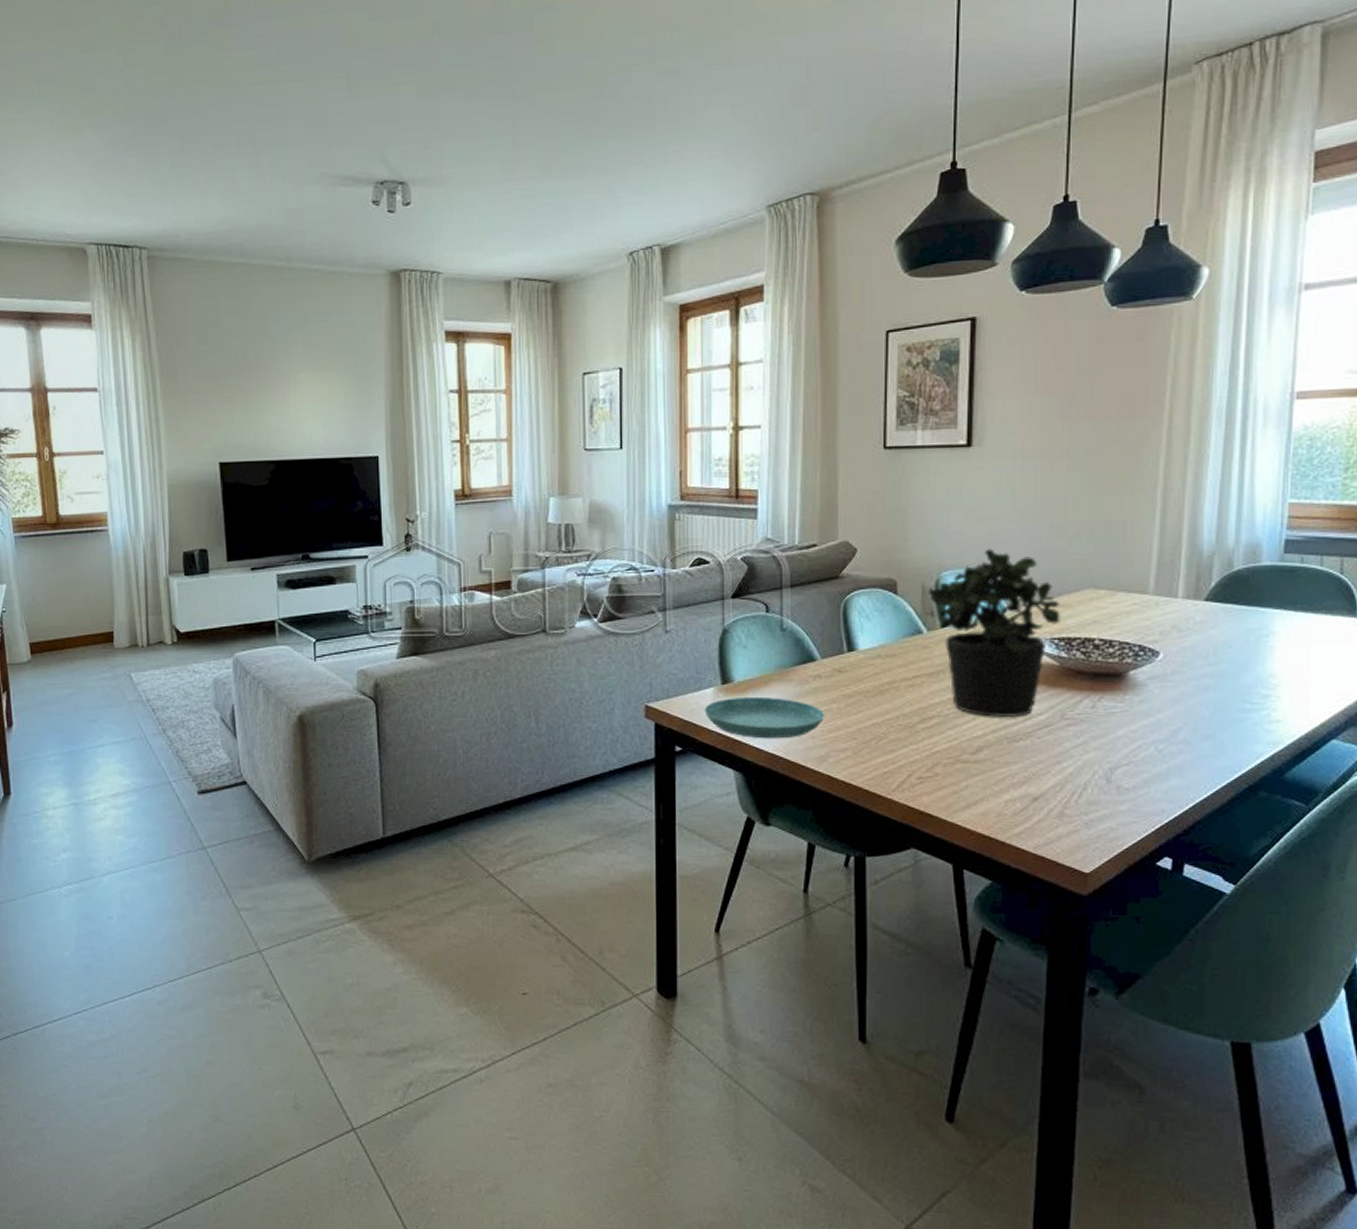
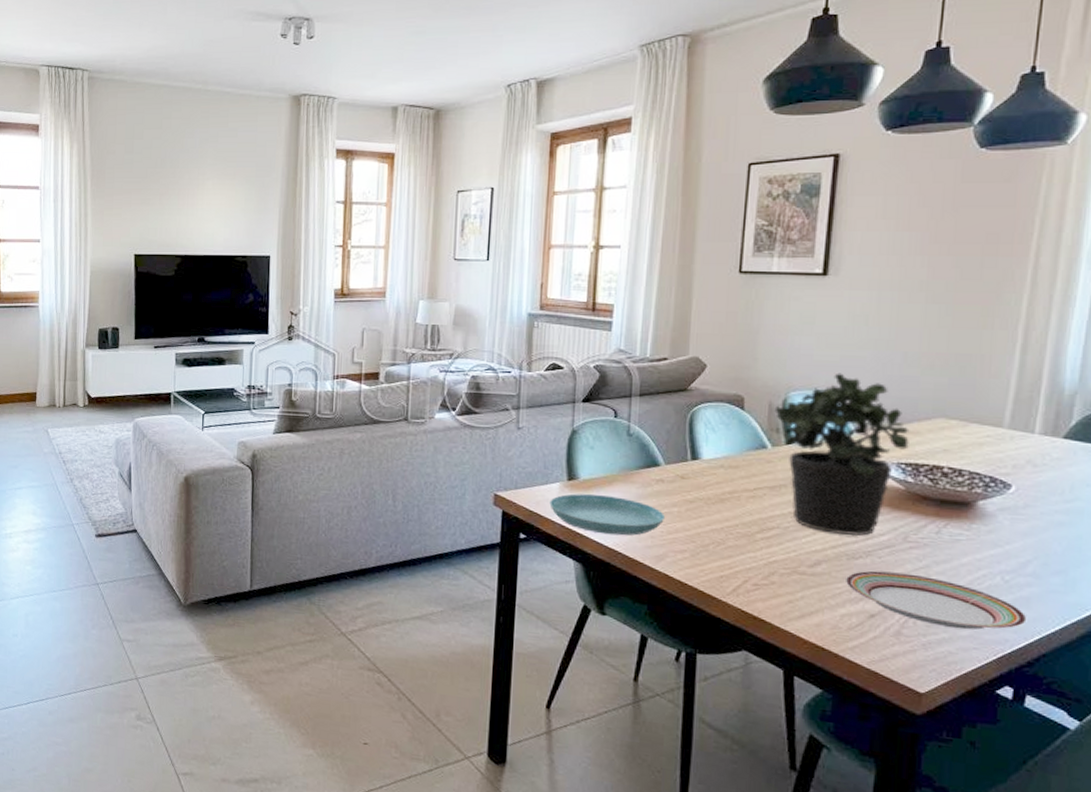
plate: none [1007,752,1181,804] -> present [844,570,1027,630]

